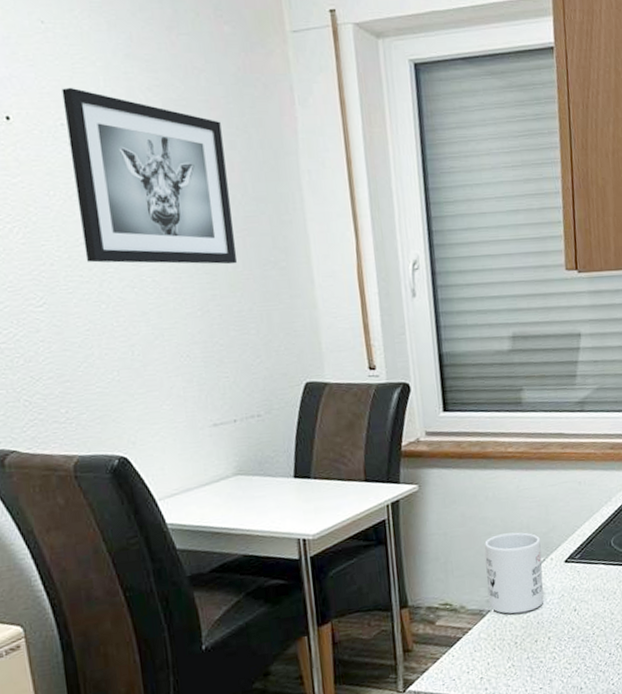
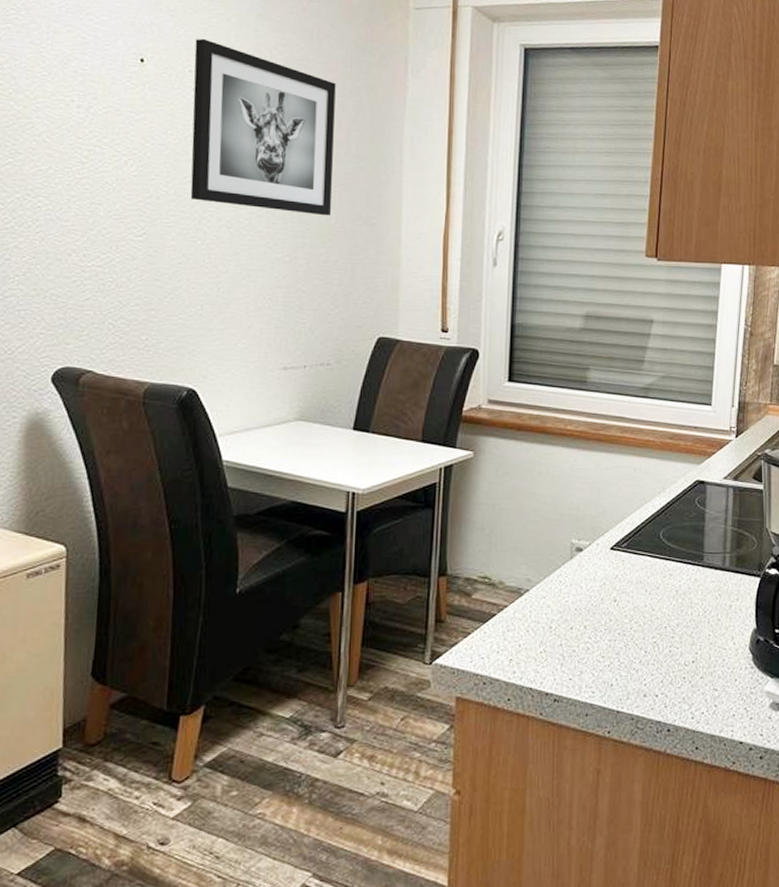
mug: present [484,532,544,614] -> none [528,512,588,597]

